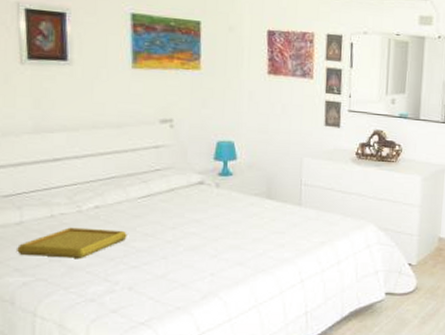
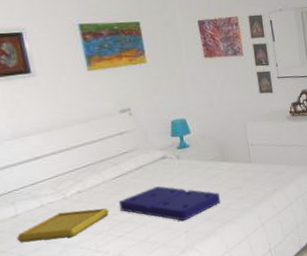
cushion: none [139,215,258,261] -> present [118,186,220,221]

